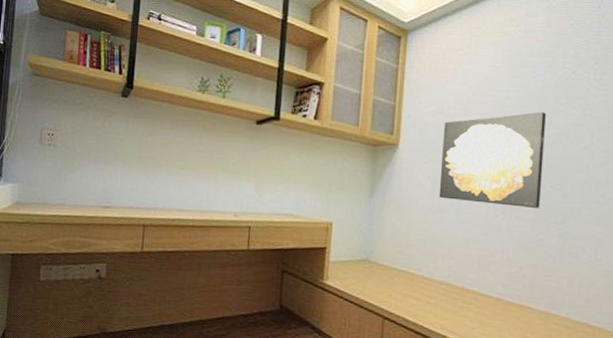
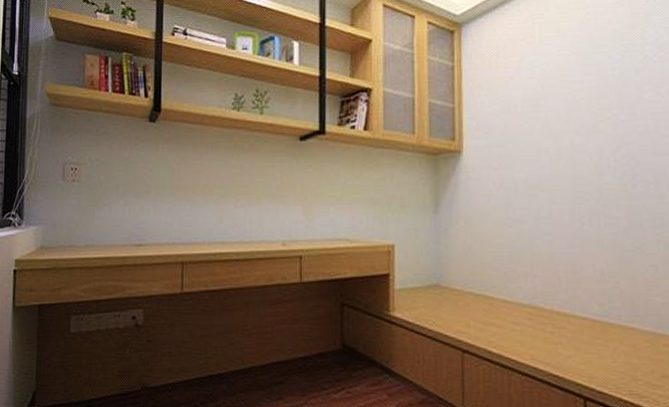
wall art: present [439,112,547,208] -> none [512,102,633,212]

